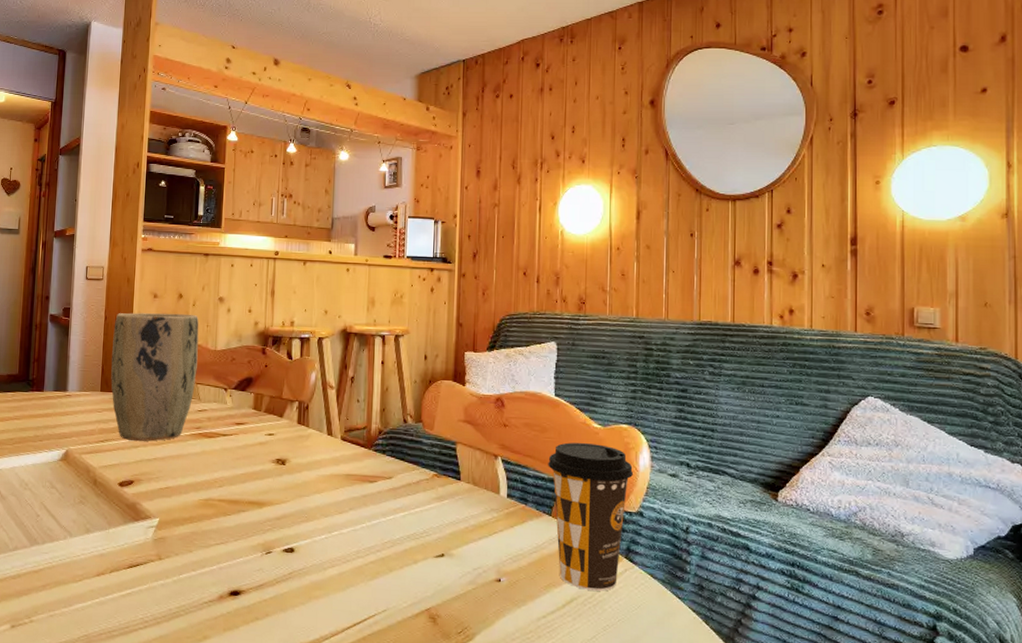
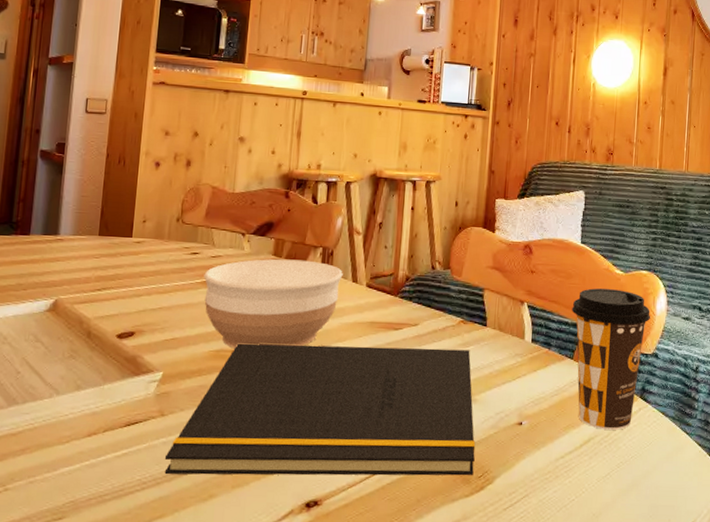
plant pot: present [111,313,199,441] -> none [111,150,216,290]
notepad: none [163,492,454,631] -> present [164,343,476,476]
bowl: none [192,412,319,497] -> present [204,258,343,348]

